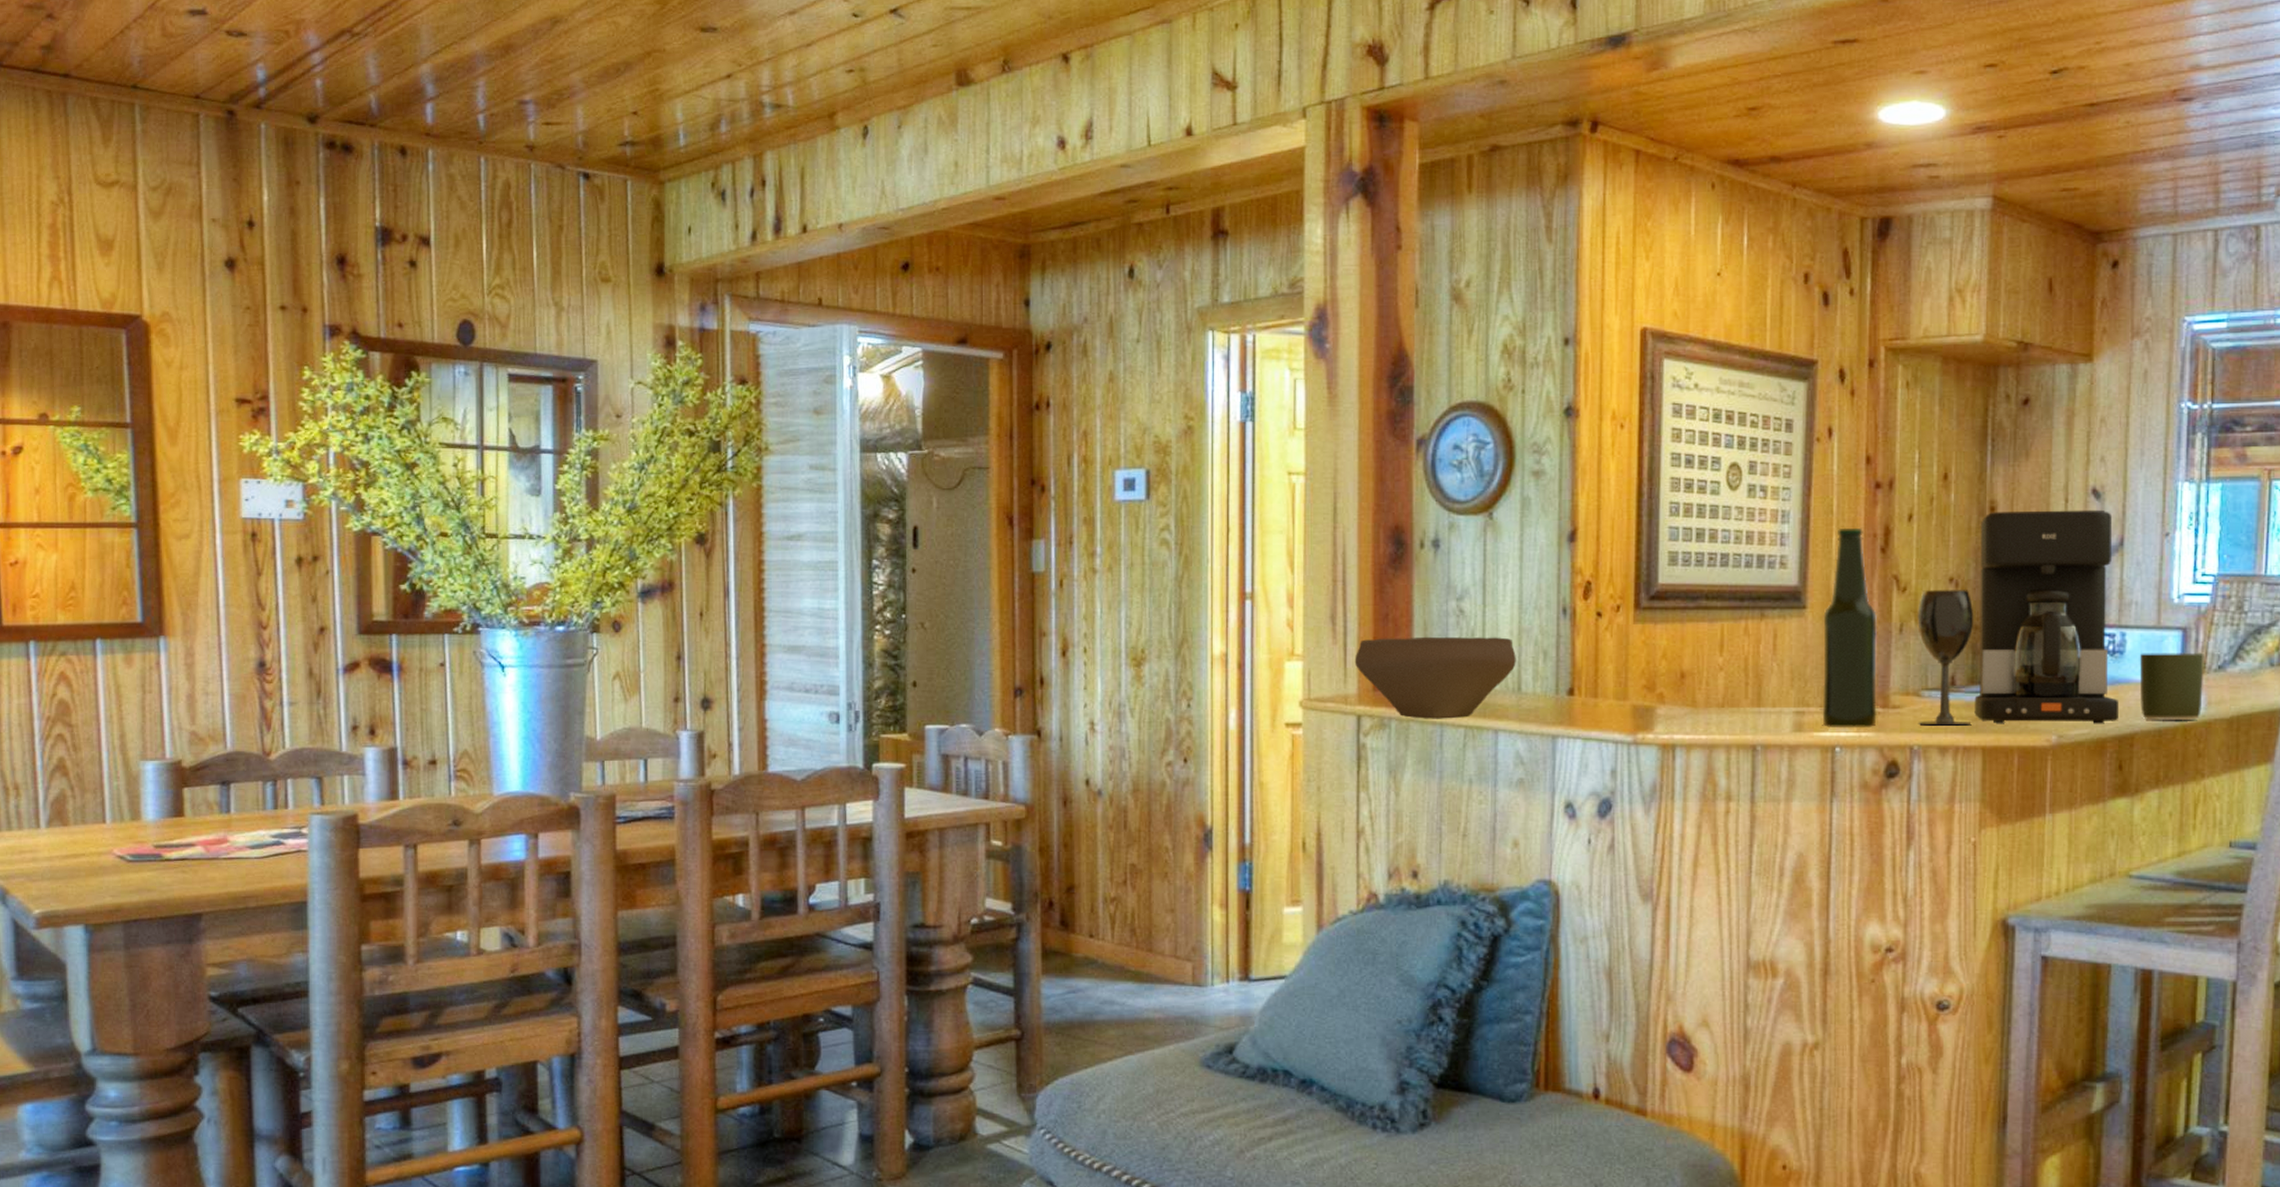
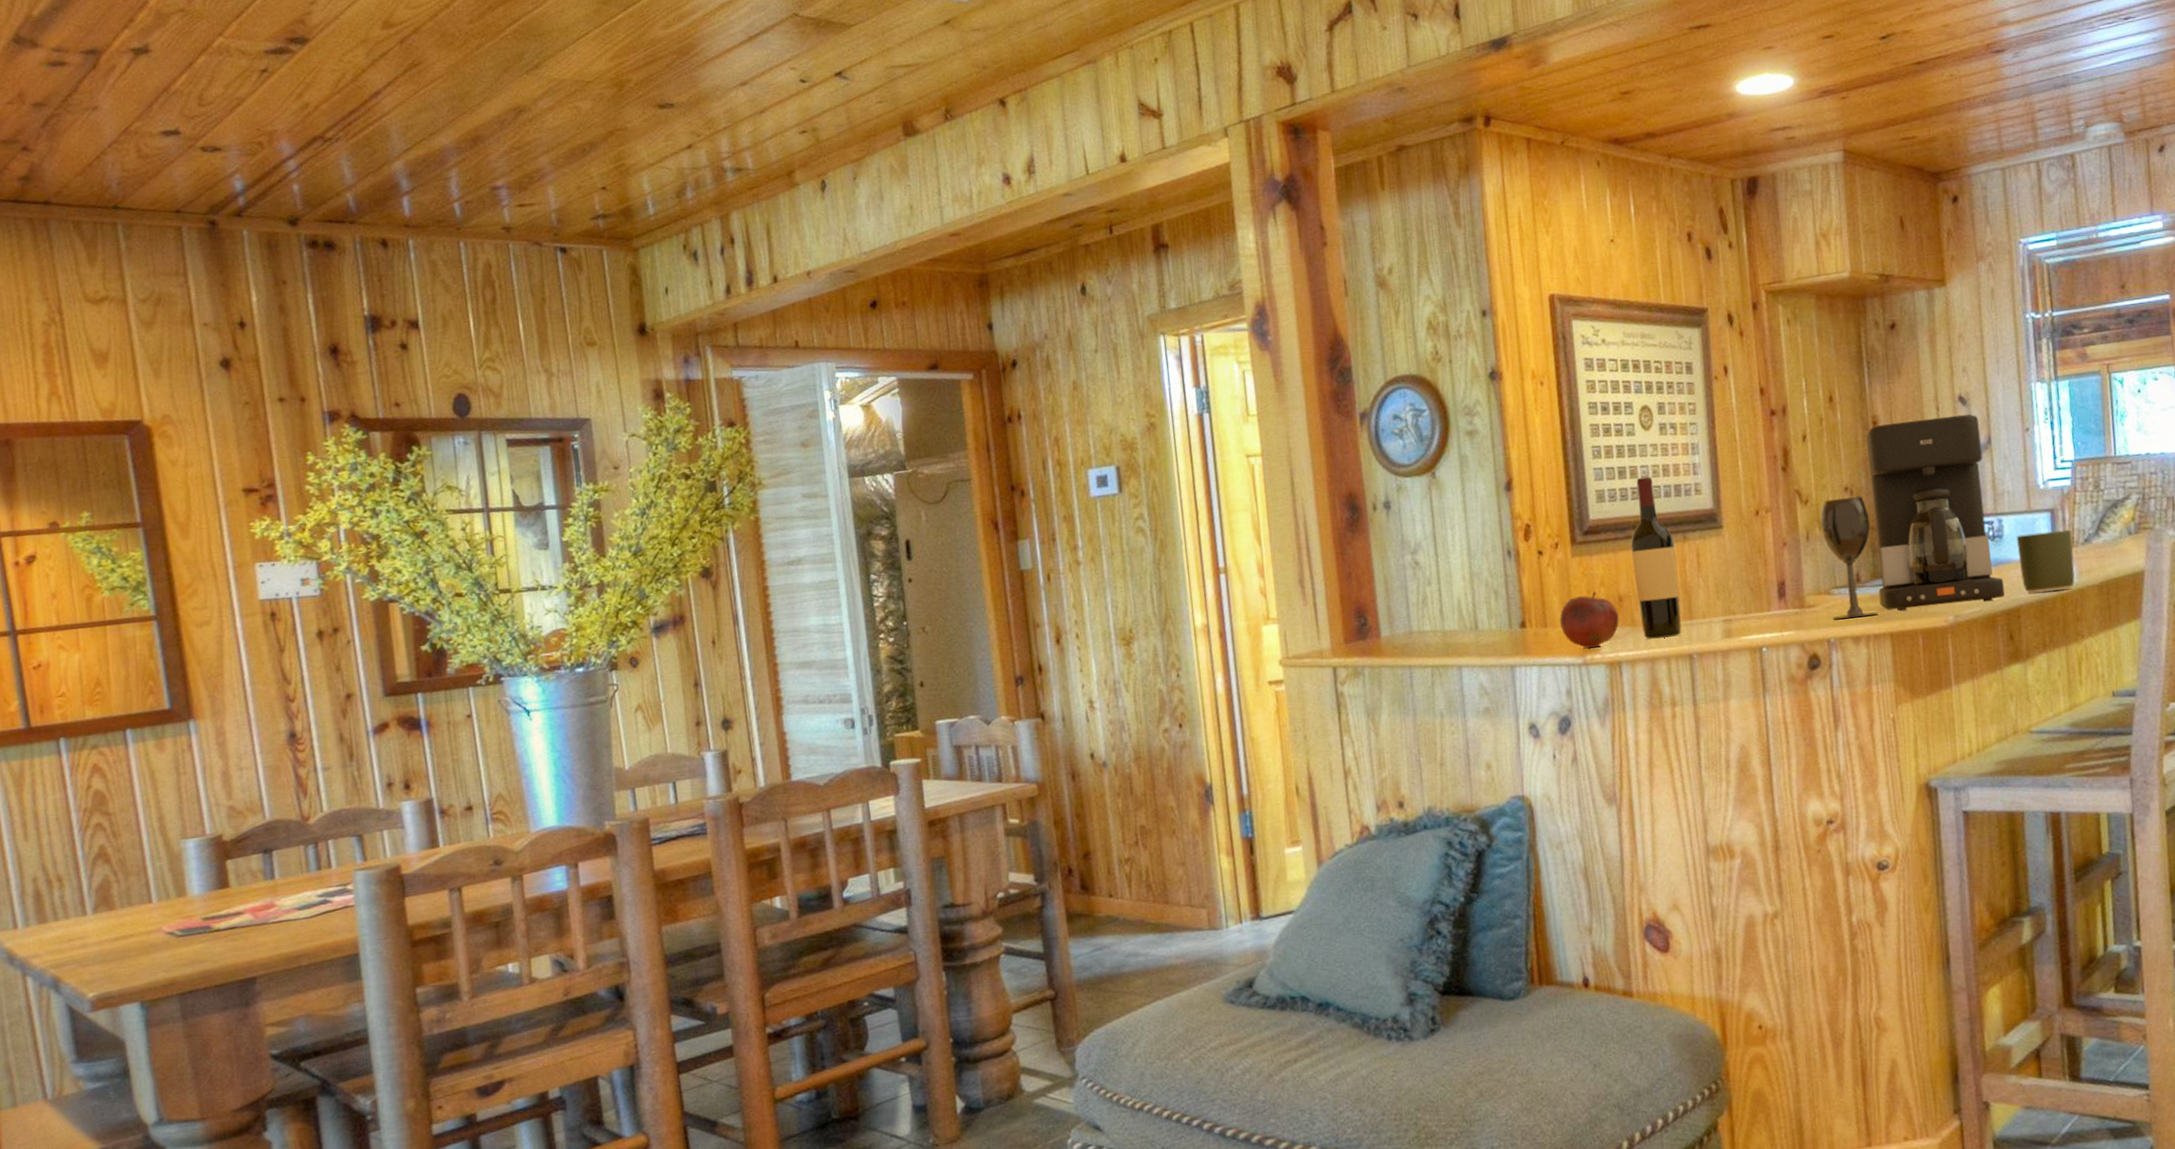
bowl: present [1354,636,1516,719] -> none [1325,582,1471,664]
fruit: none [1613,664,1678,725] -> present [1560,591,1619,648]
wine bottle: none [1701,542,1750,724] -> present [1630,476,1682,639]
beer bottle: present [1822,527,1877,729] -> none [1738,451,1796,631]

